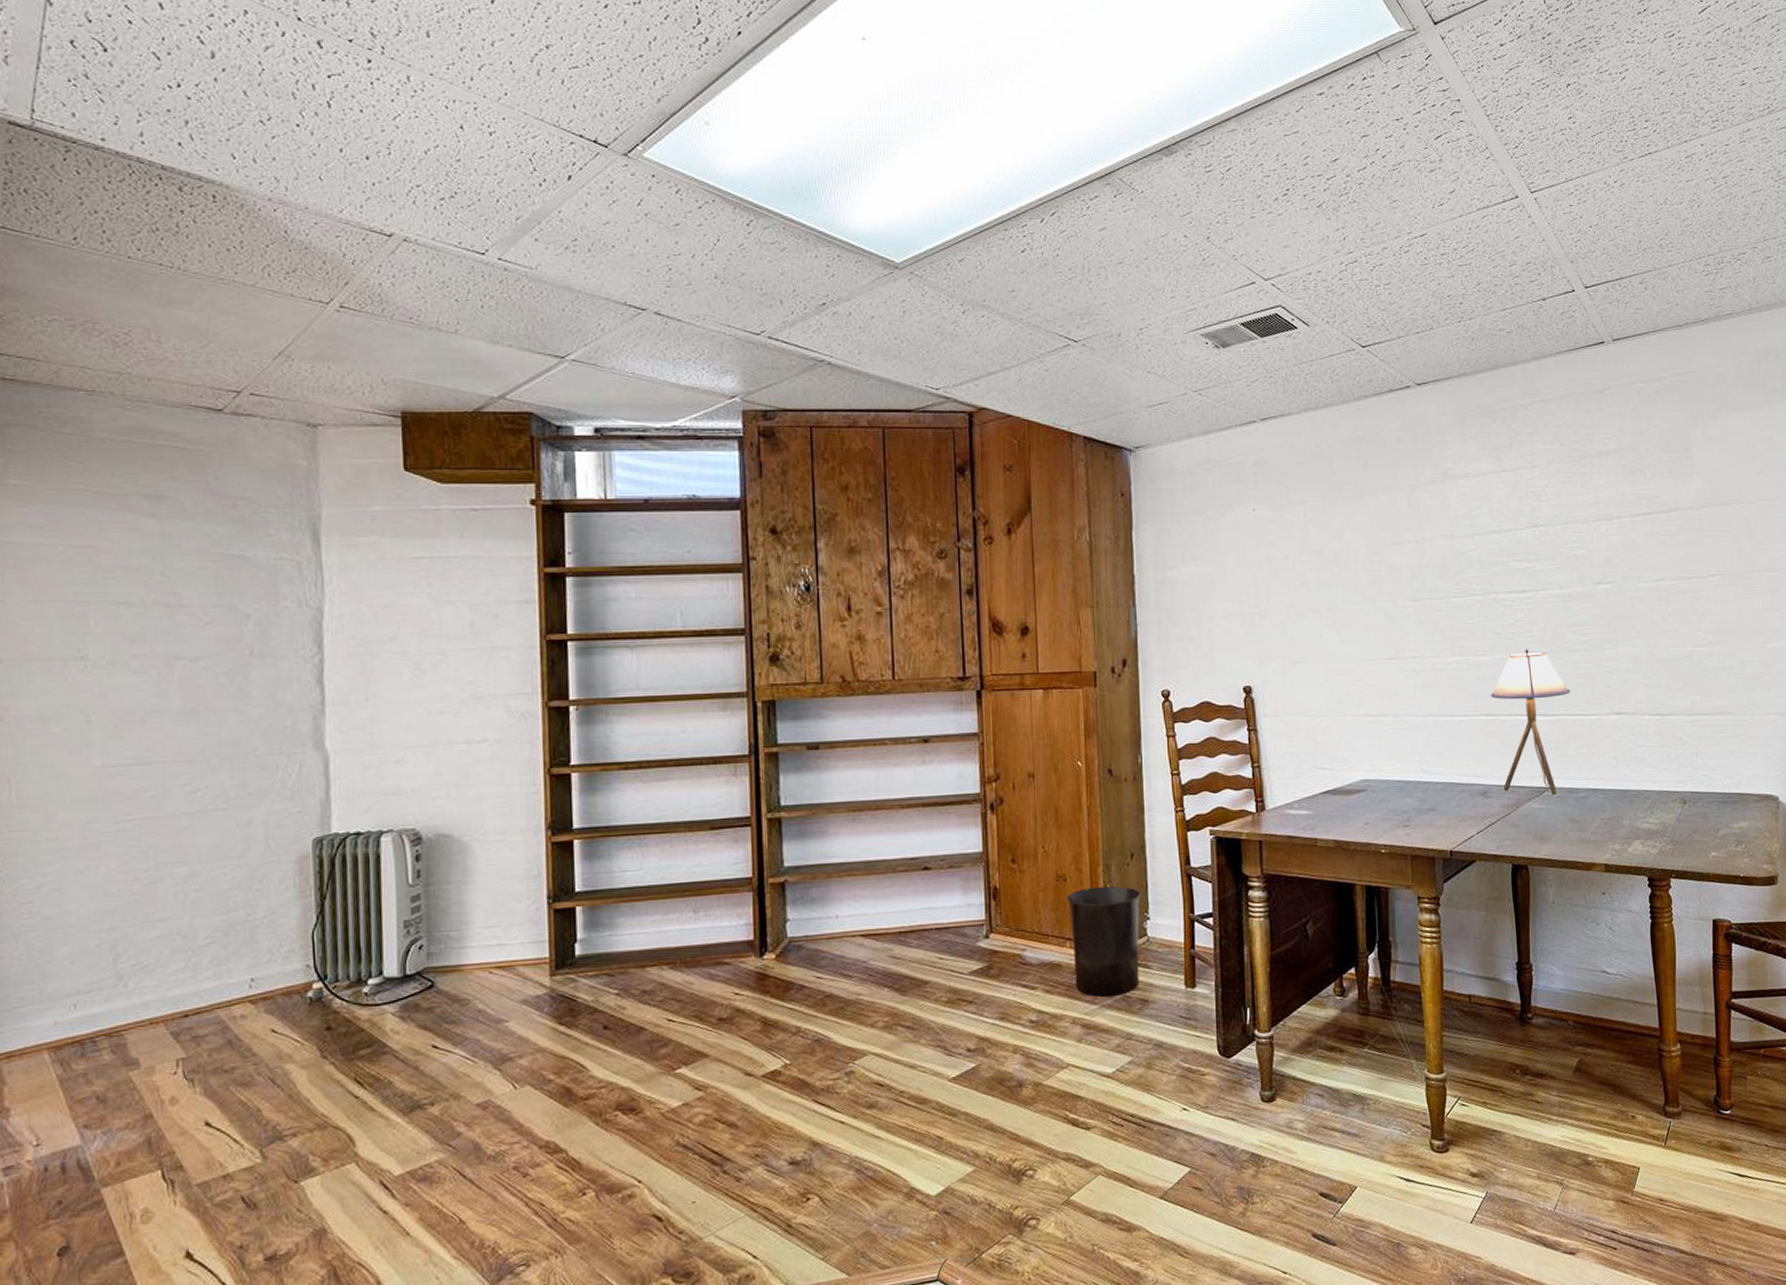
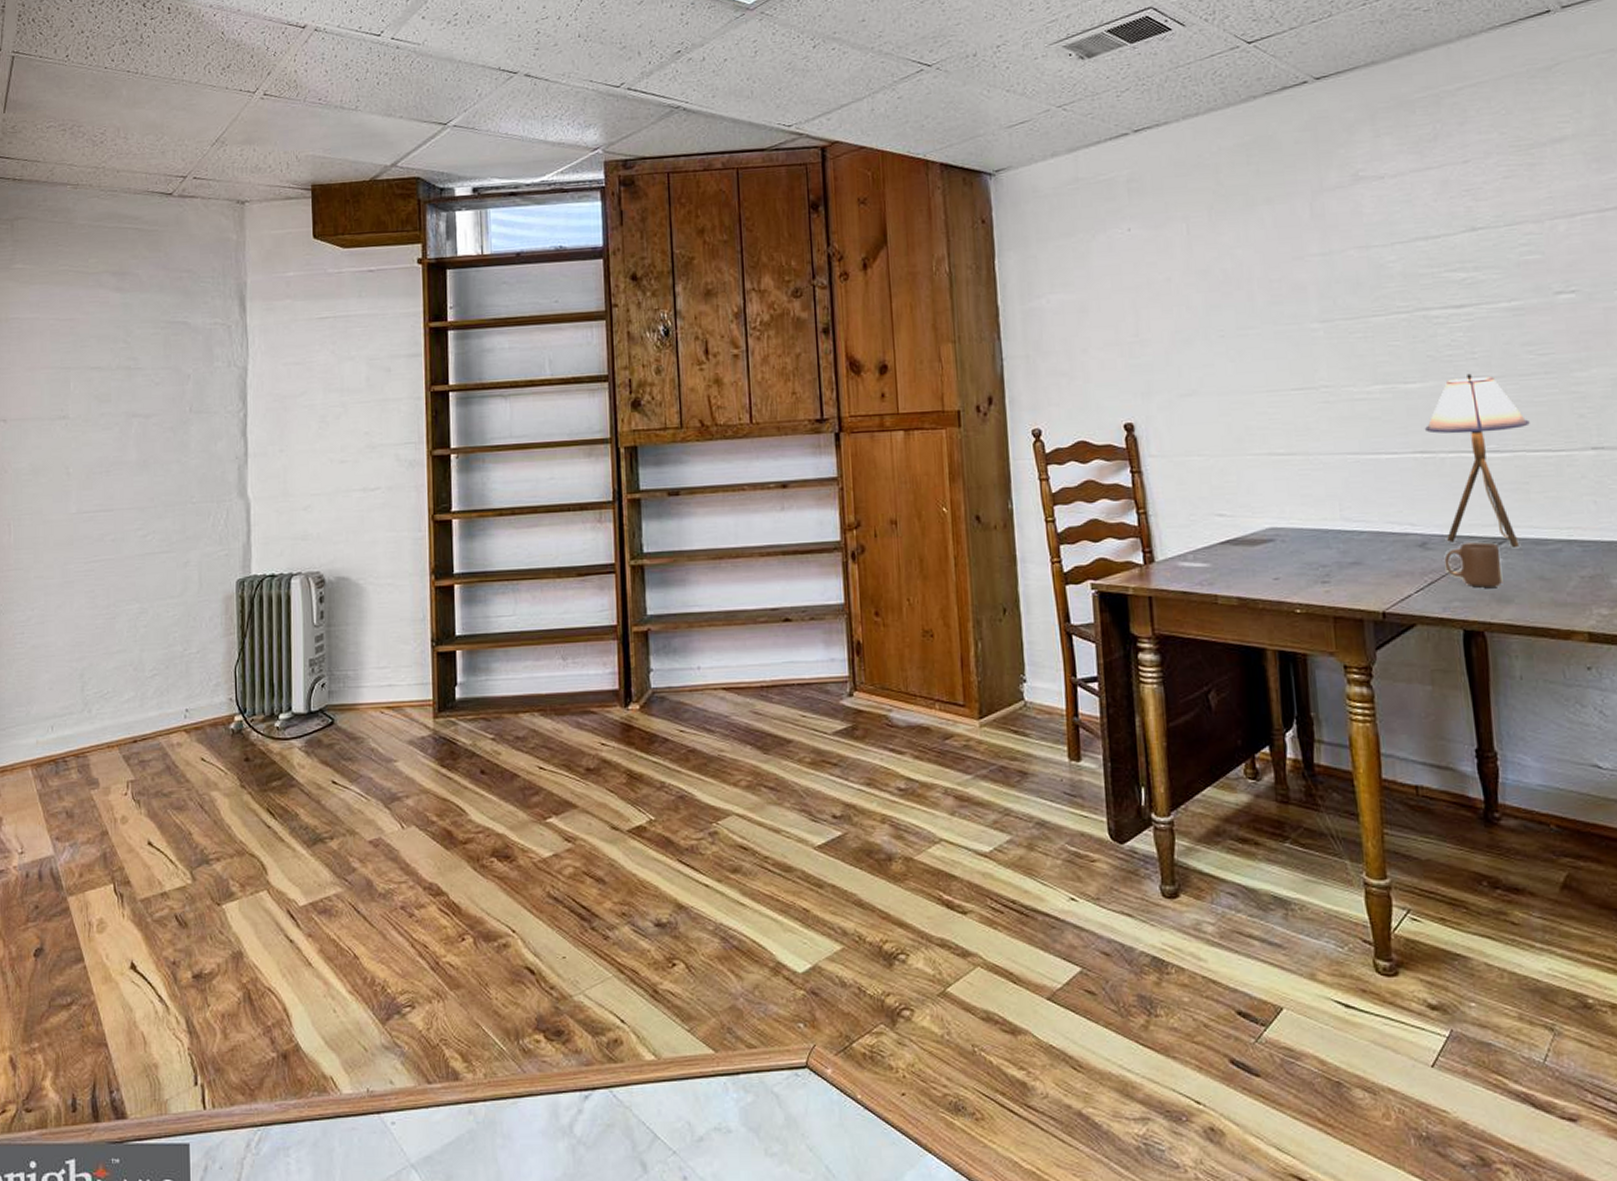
waste bin: present [1066,886,1141,997] -> none [934,643,1017,766]
cup: none [1500,791,1544,829] -> present [1444,542,1503,588]

